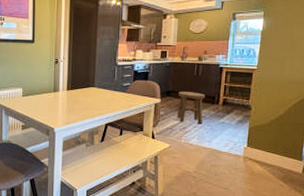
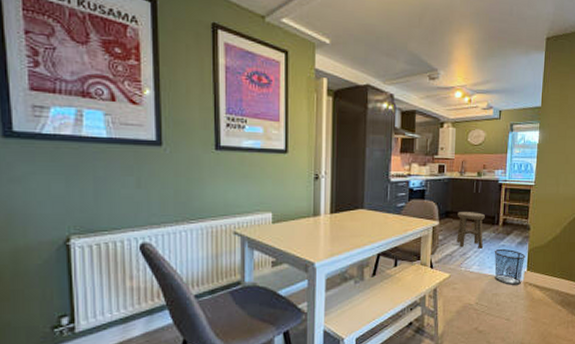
waste bin: none [213,125,246,159] -> present [494,248,526,285]

